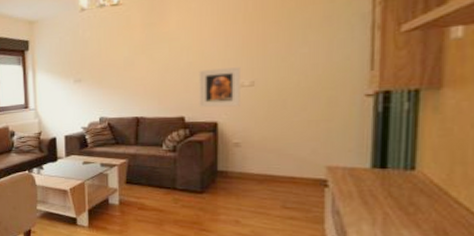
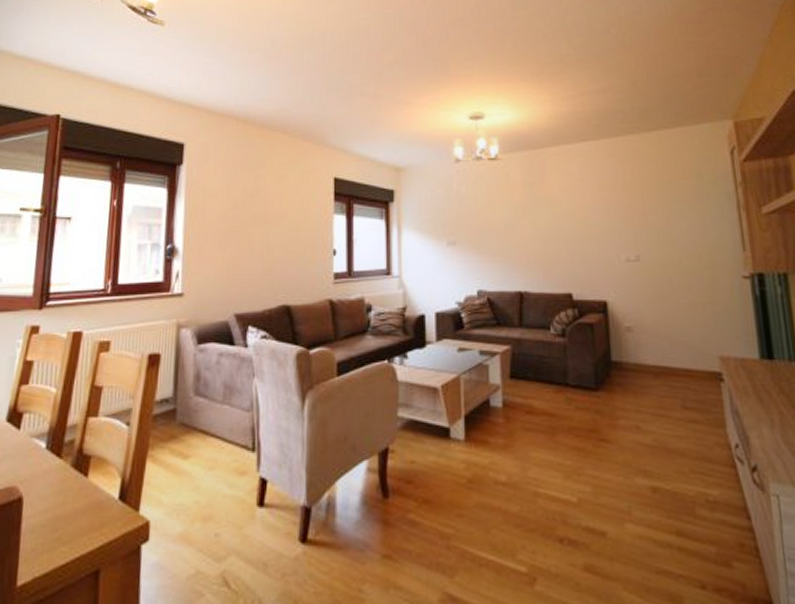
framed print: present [199,67,240,108] -> none [583,239,628,284]

